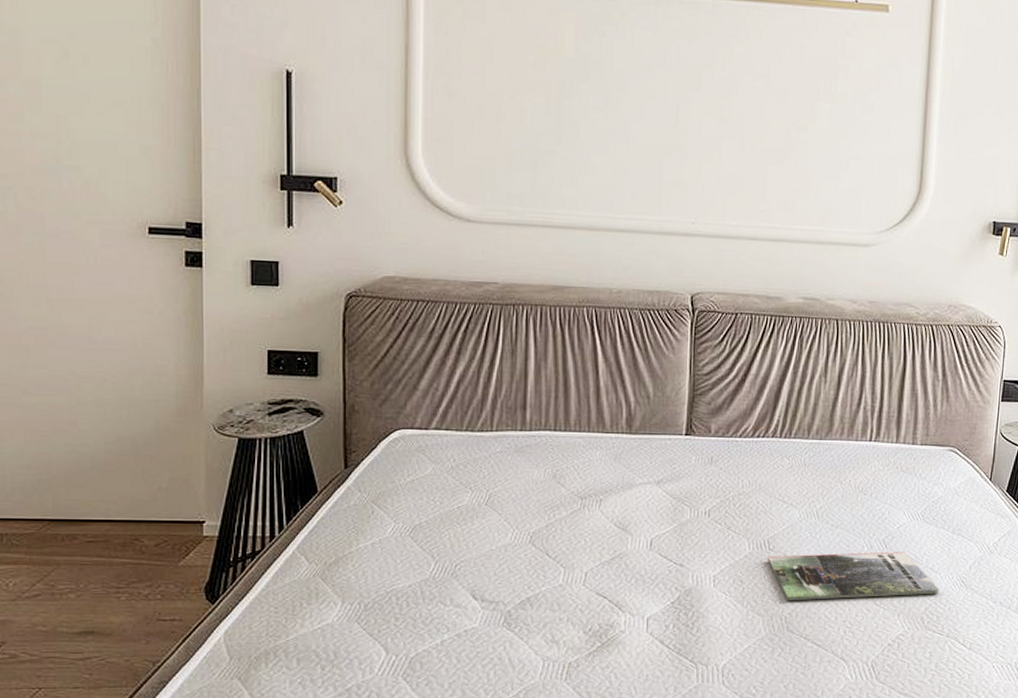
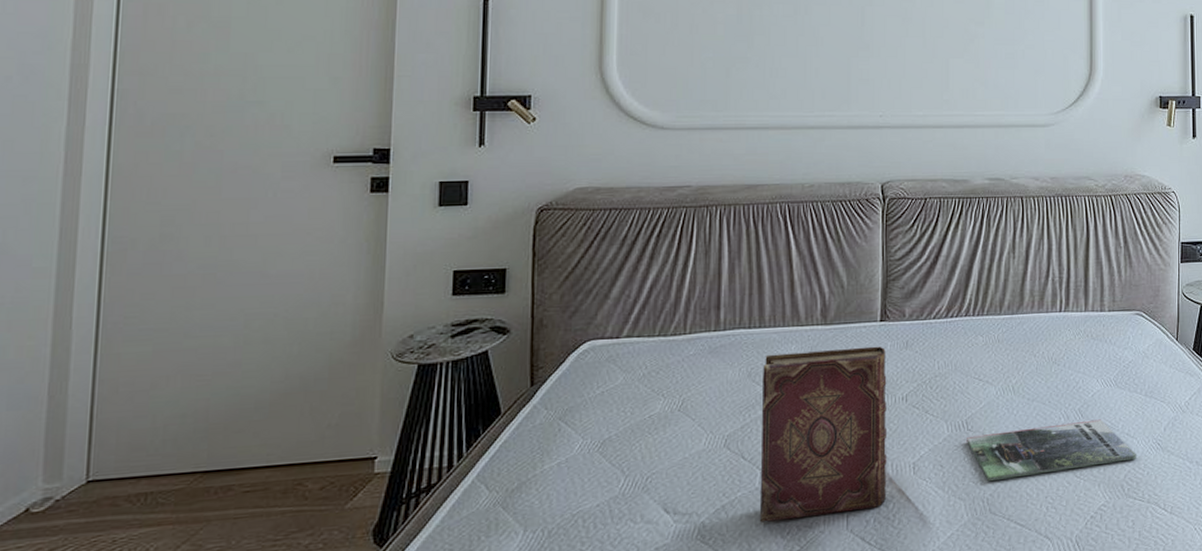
hardback book: none [562,458,690,617] -> present [759,346,887,523]

